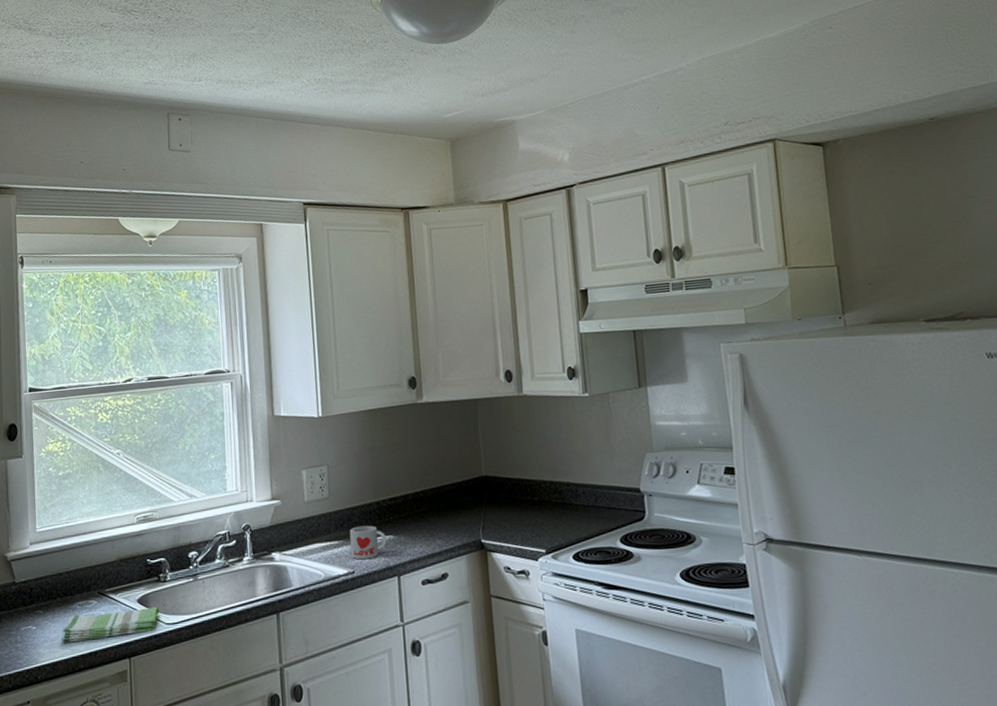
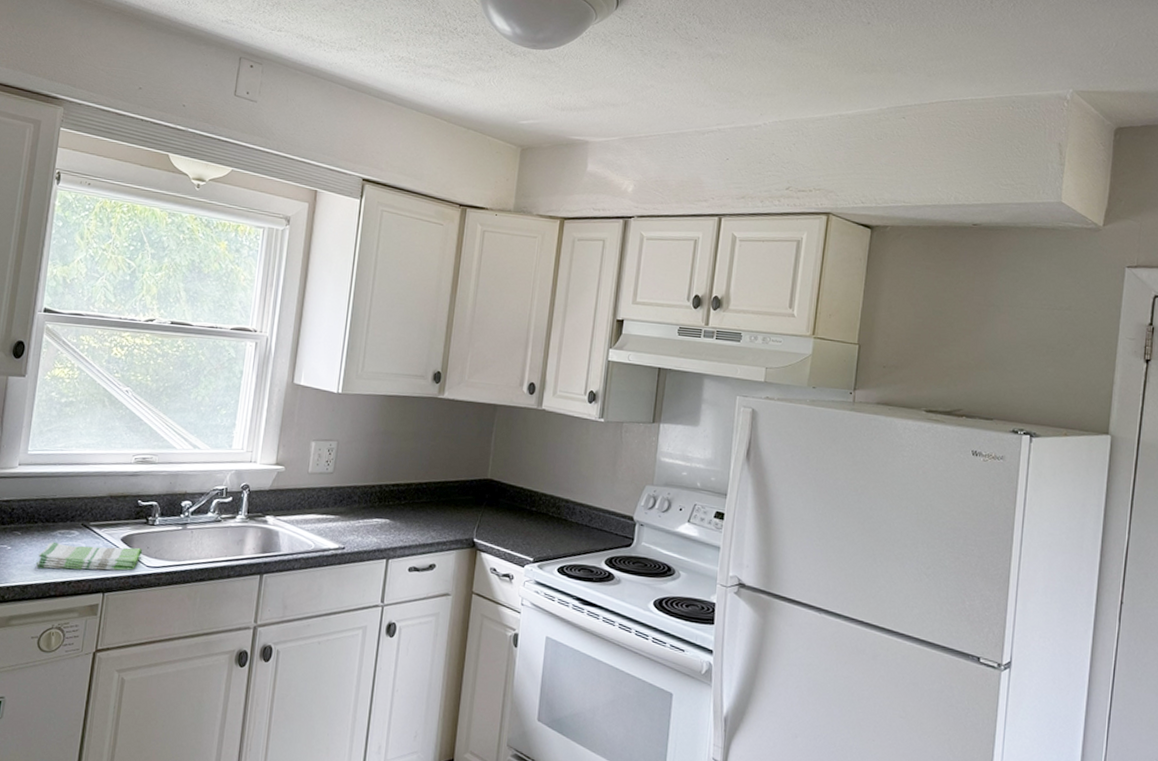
mug: present [349,525,388,560] -> none [345,505,383,538]

